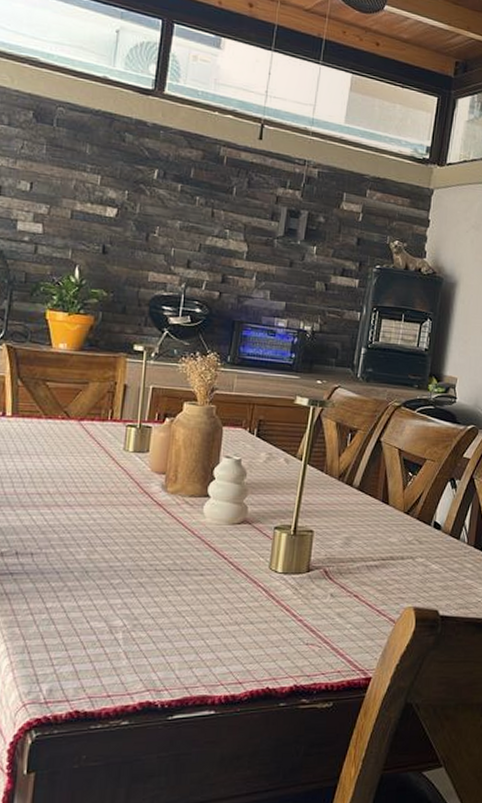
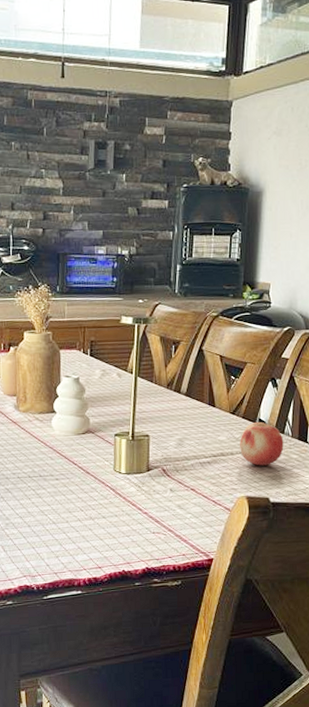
fruit: none [411,524,459,574] -> present [240,421,284,466]

